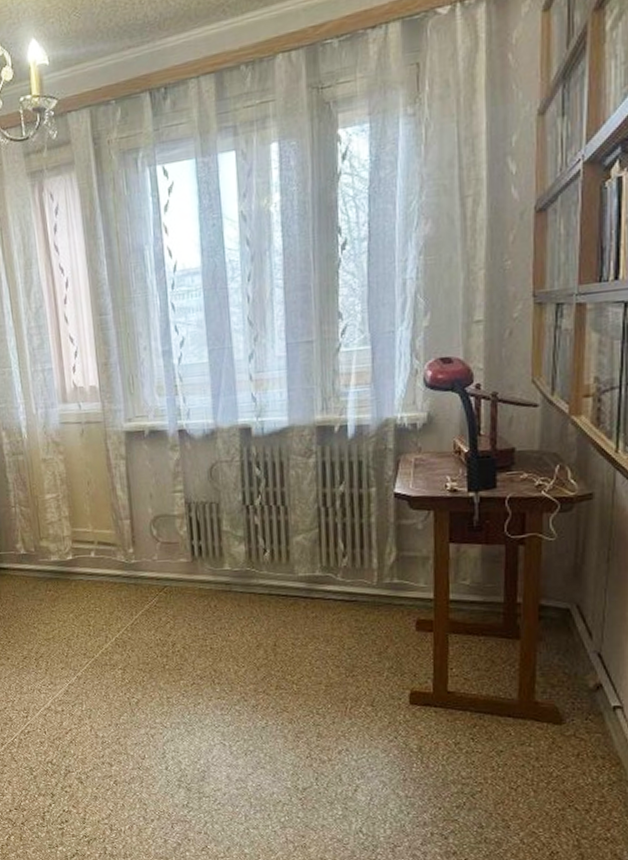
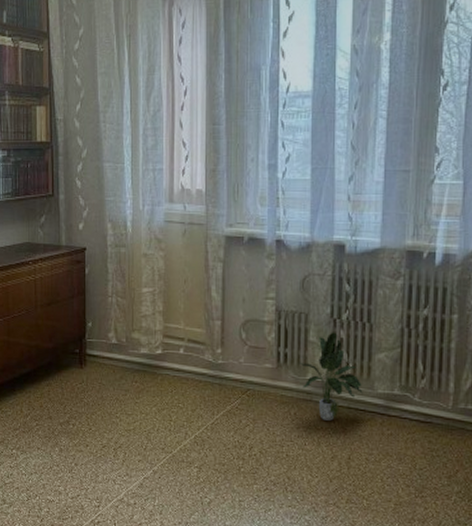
potted plant: none [214,519,284,610] -> present [299,332,363,421]

